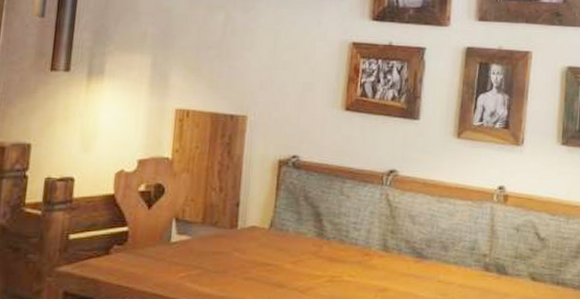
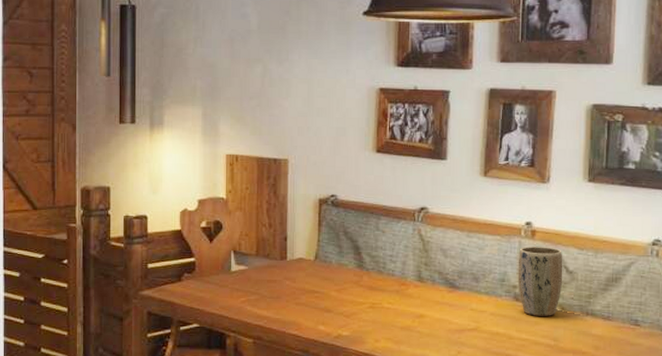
plant pot: none [488,212,535,287] -> present [518,247,563,316]

